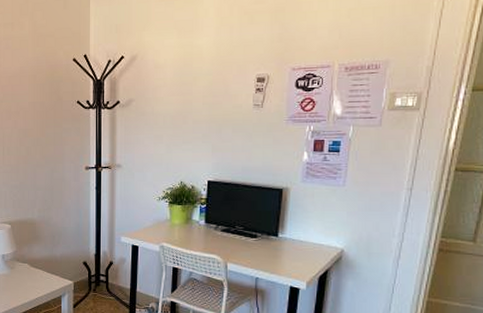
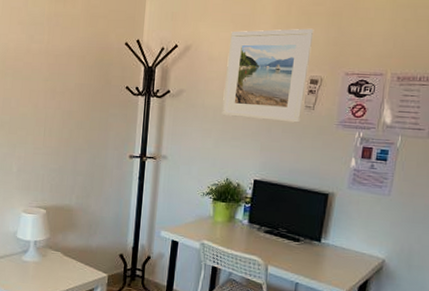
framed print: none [172,27,258,122] -> present [222,28,314,123]

